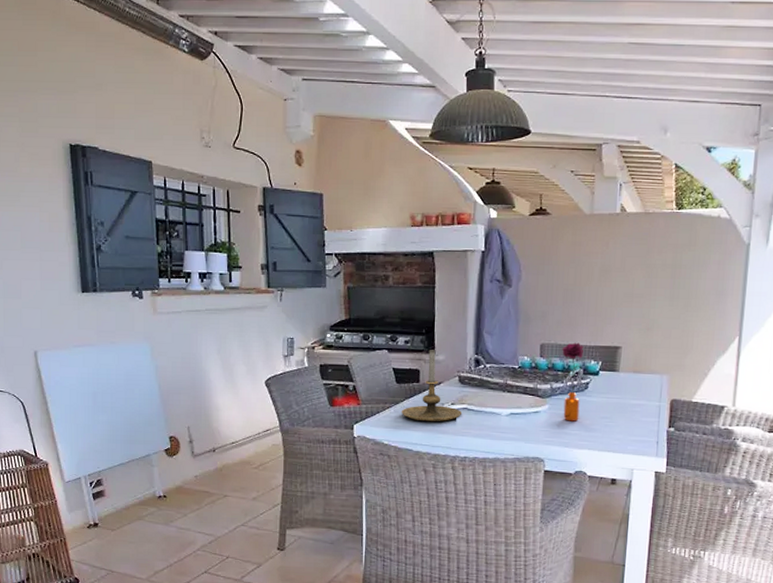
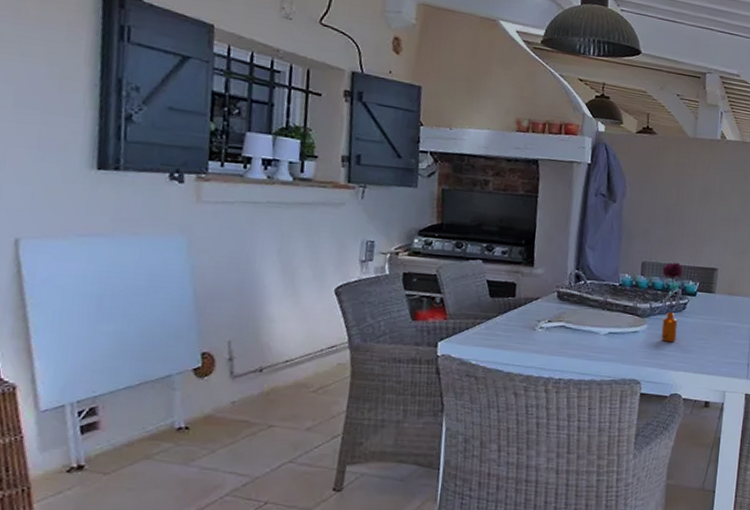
candle holder: present [401,350,461,422] -> none [492,262,558,340]

